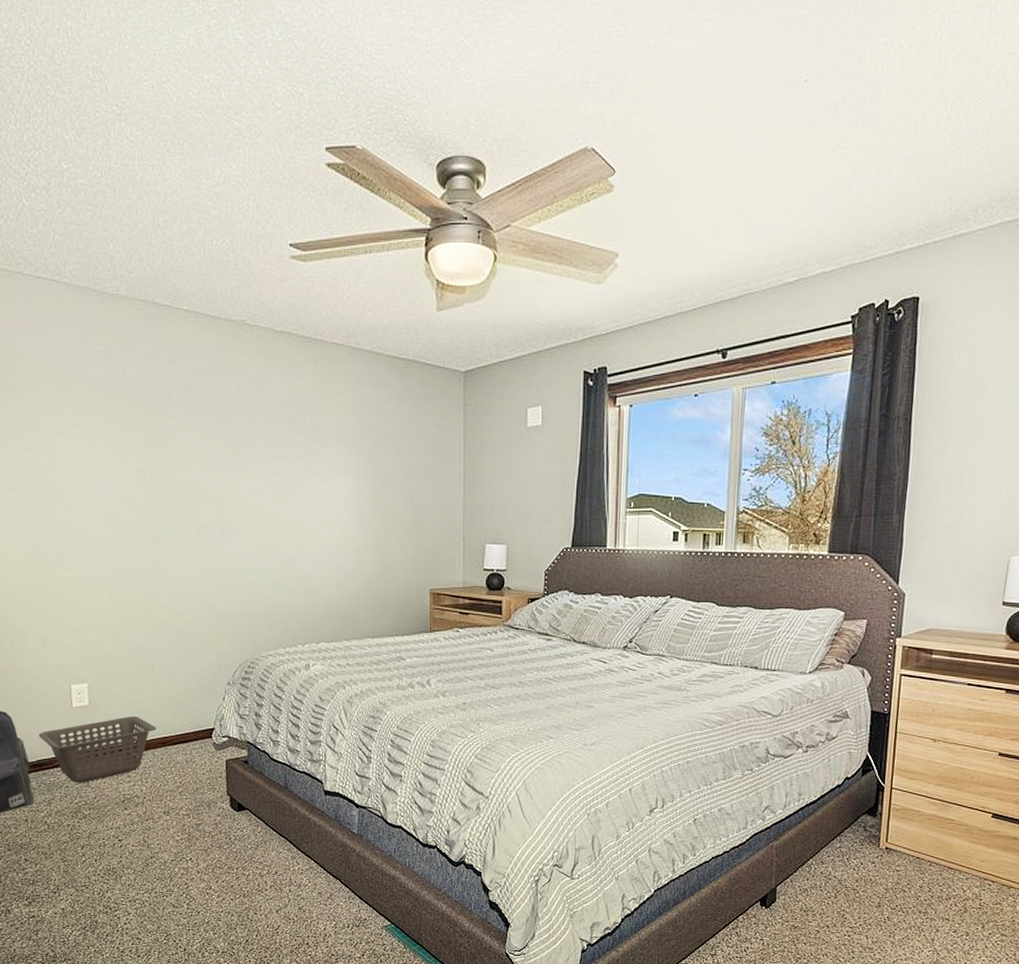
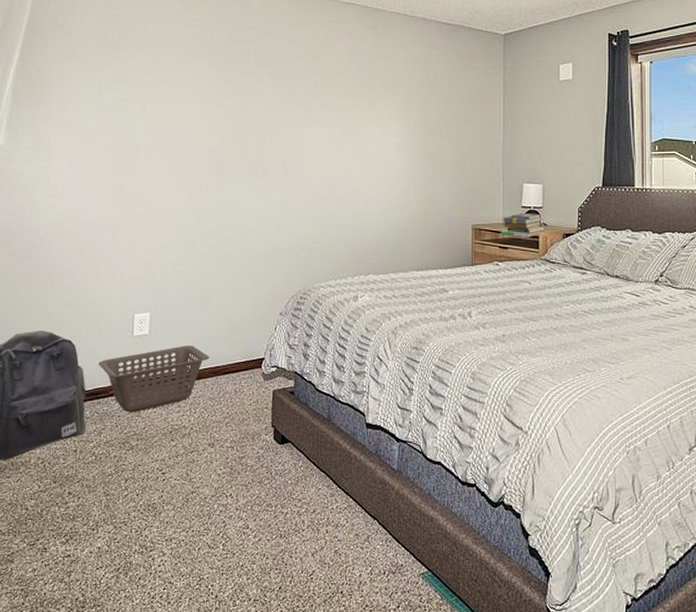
books: none [460,575,508,602] -> present [500,212,545,237]

